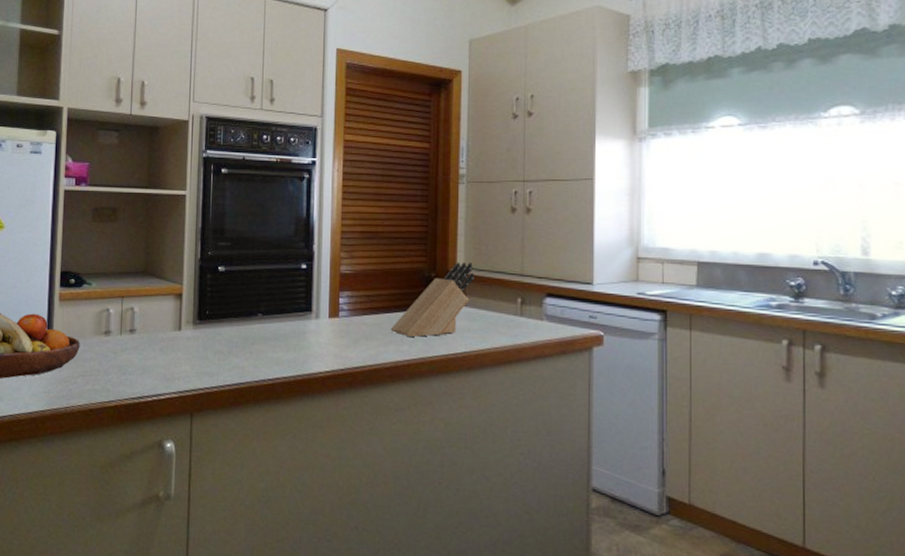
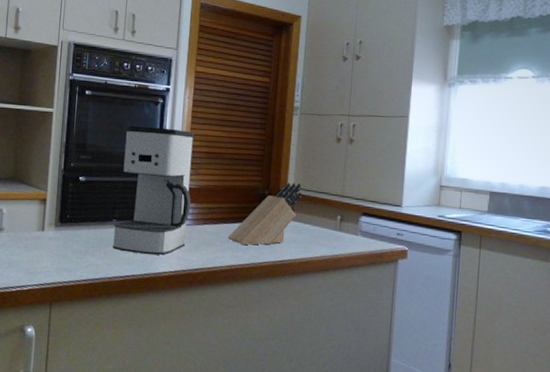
coffee maker: none [259,205,347,353] -> present [113,125,195,255]

